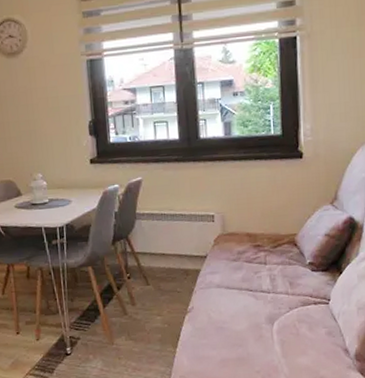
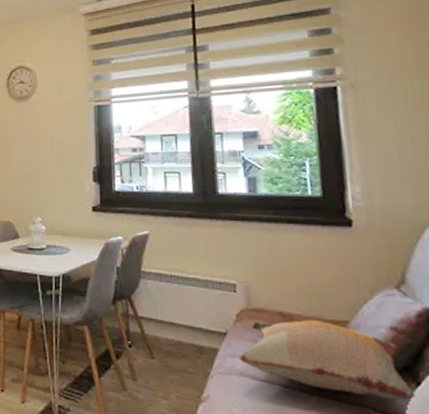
decorative pillow: none [216,235,339,288] -> present [239,319,416,400]

